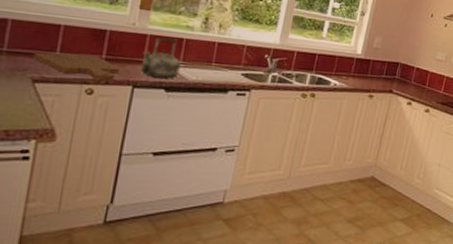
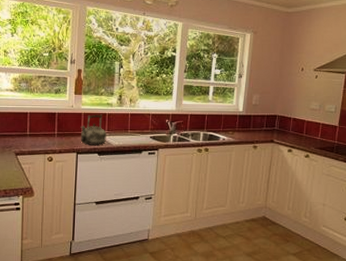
cutting board: present [33,52,119,82] -> none [14,133,67,151]

